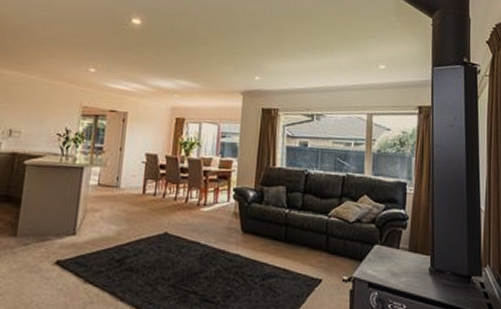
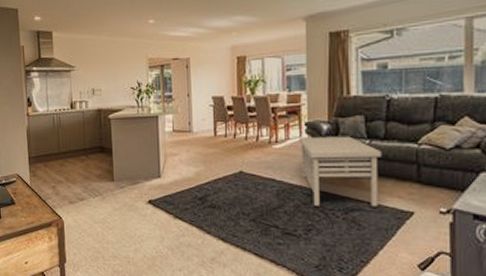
coffee table: none [226,202,299,274] -> present [298,136,382,207]

